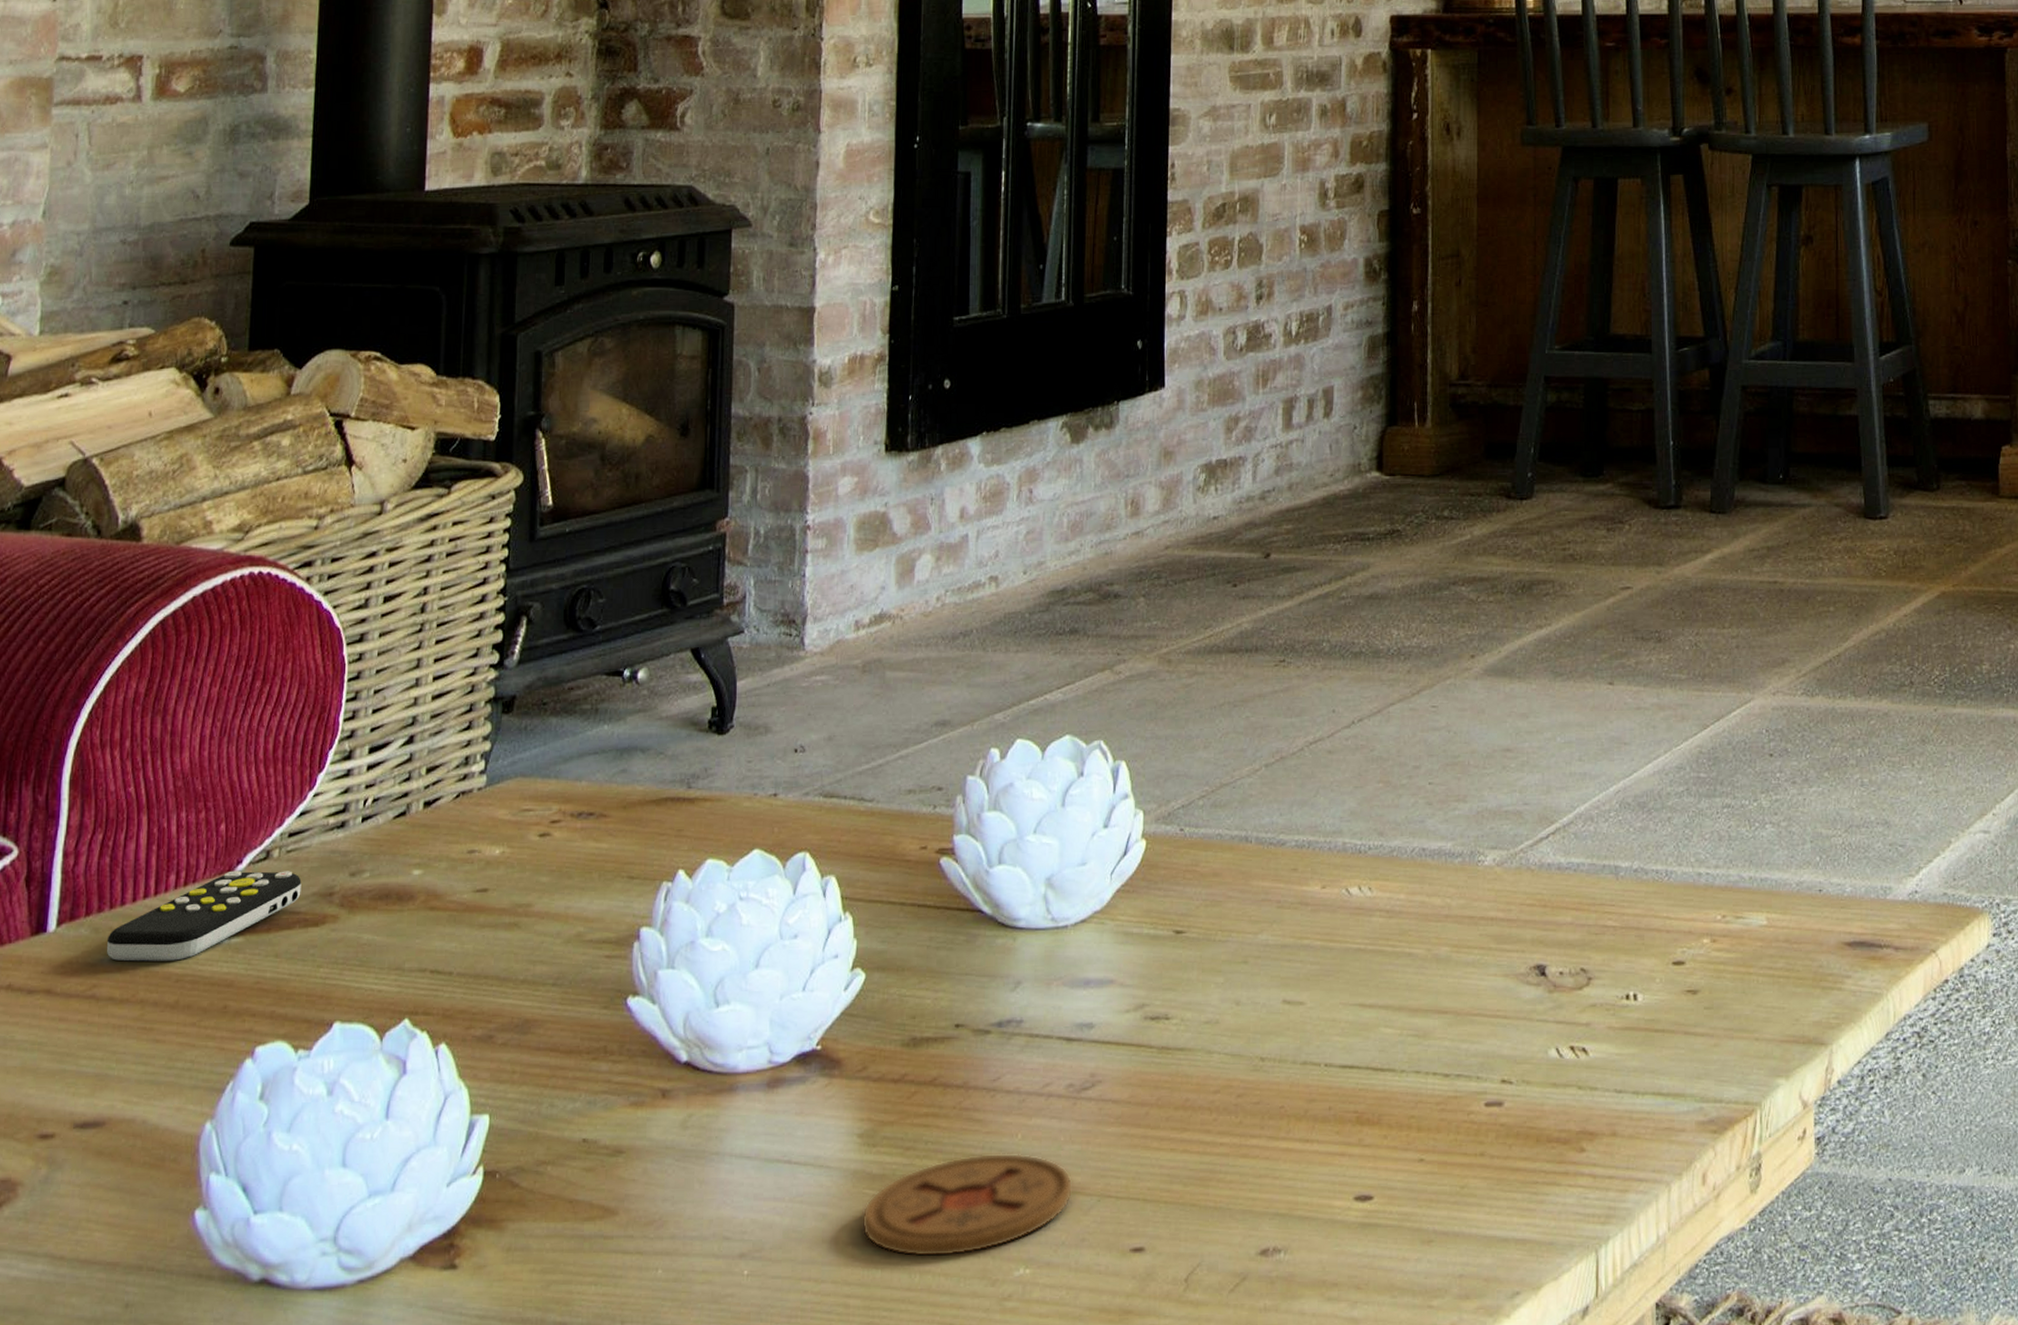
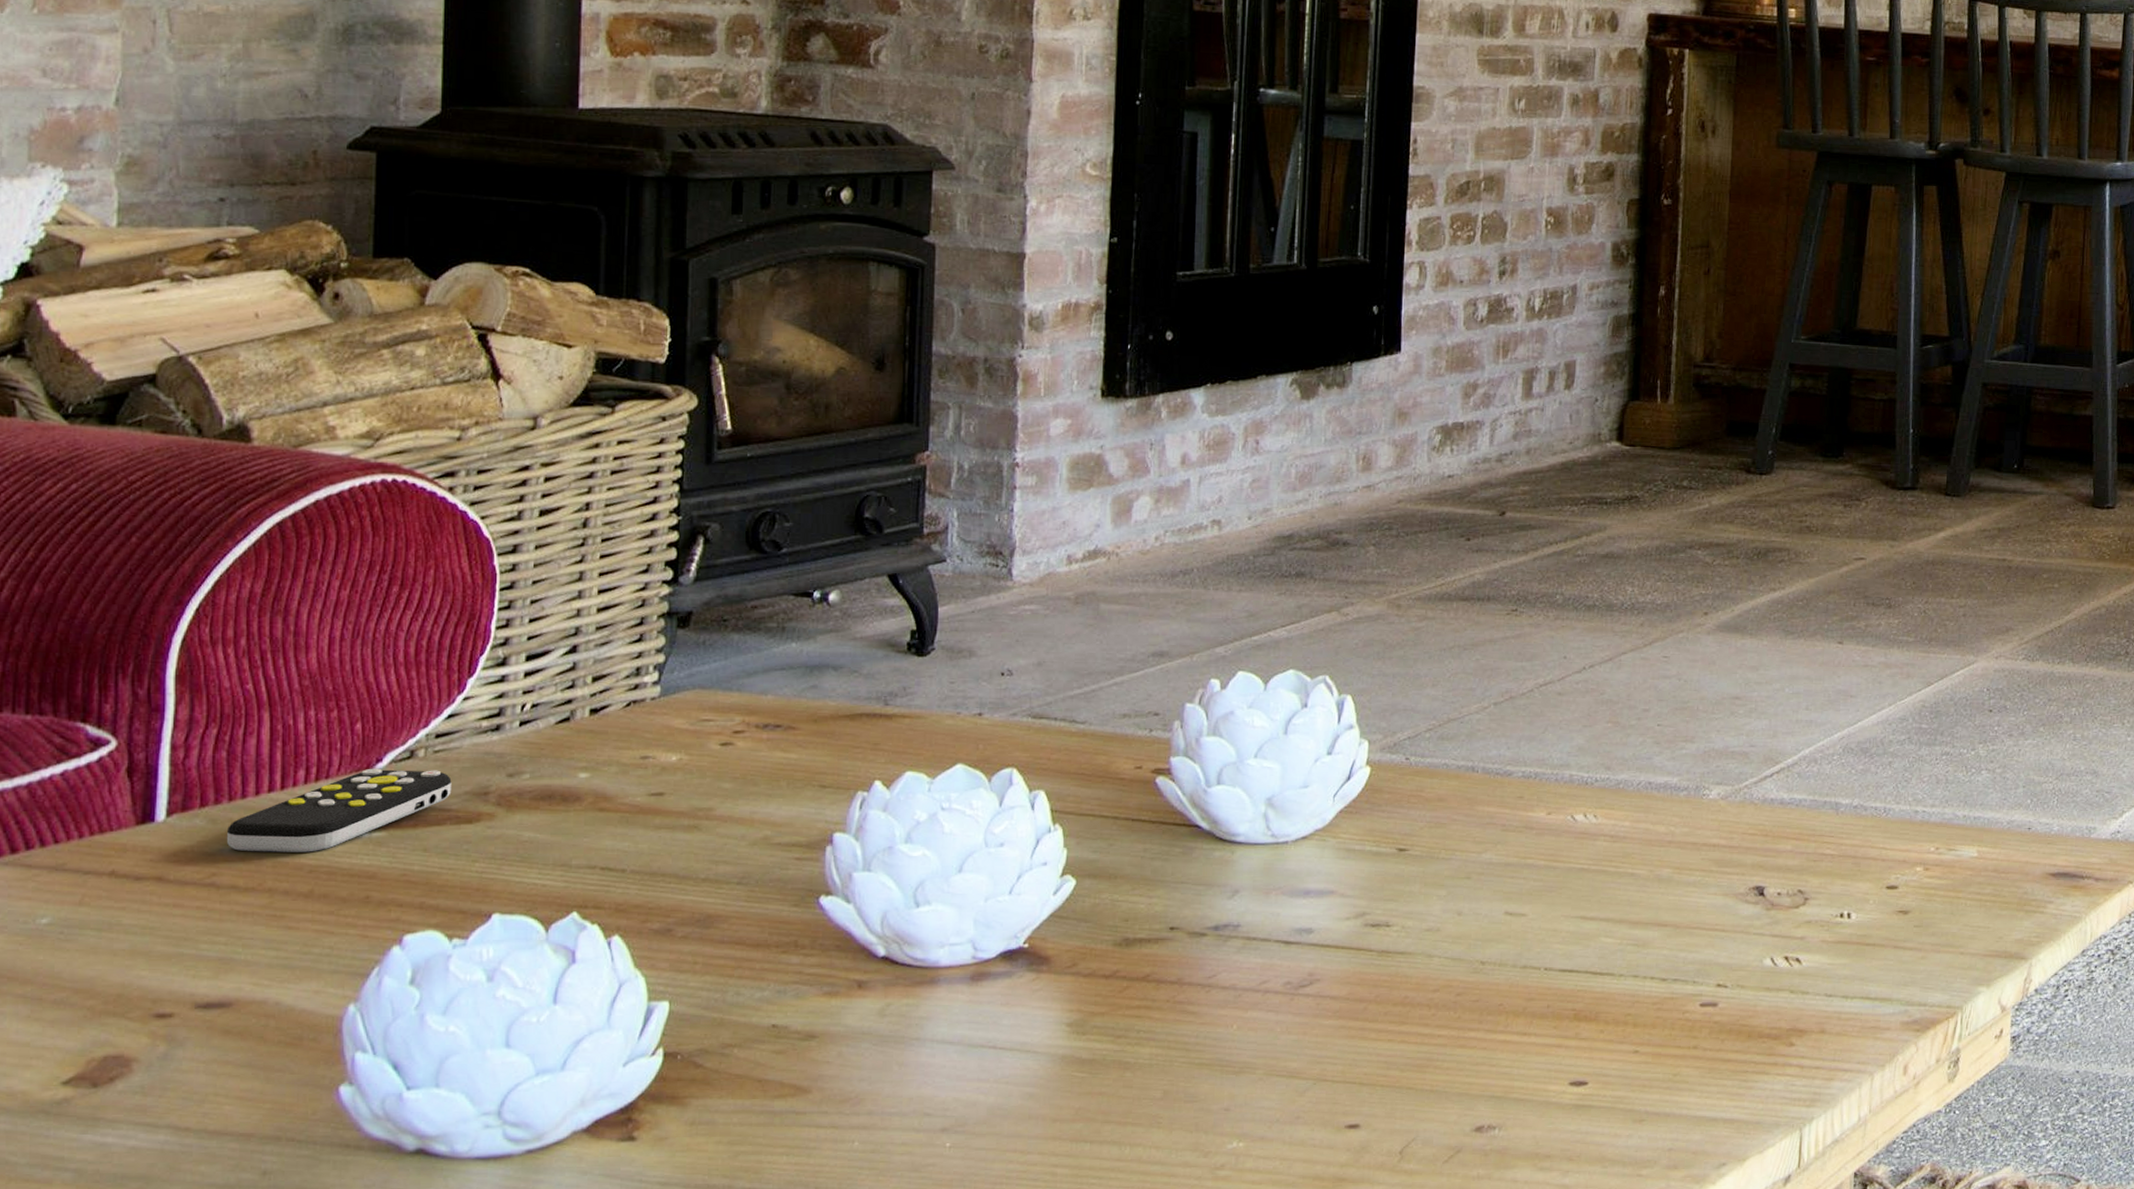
coaster: present [861,1153,1073,1257] -> none [1069,1041,1289,1132]

